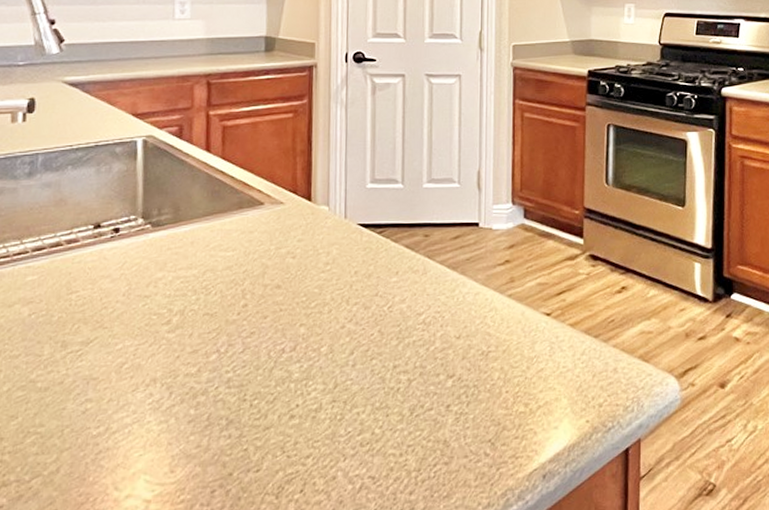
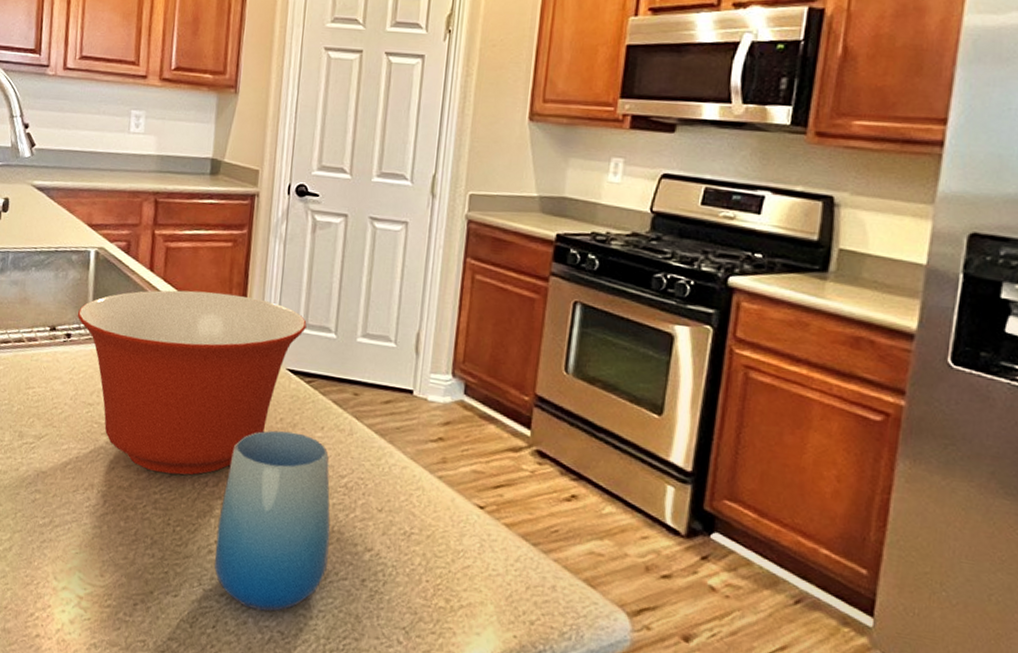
mixing bowl: none [125,162,374,351] -> present [77,290,307,475]
cup: none [297,282,413,462] -> present [214,430,331,612]

